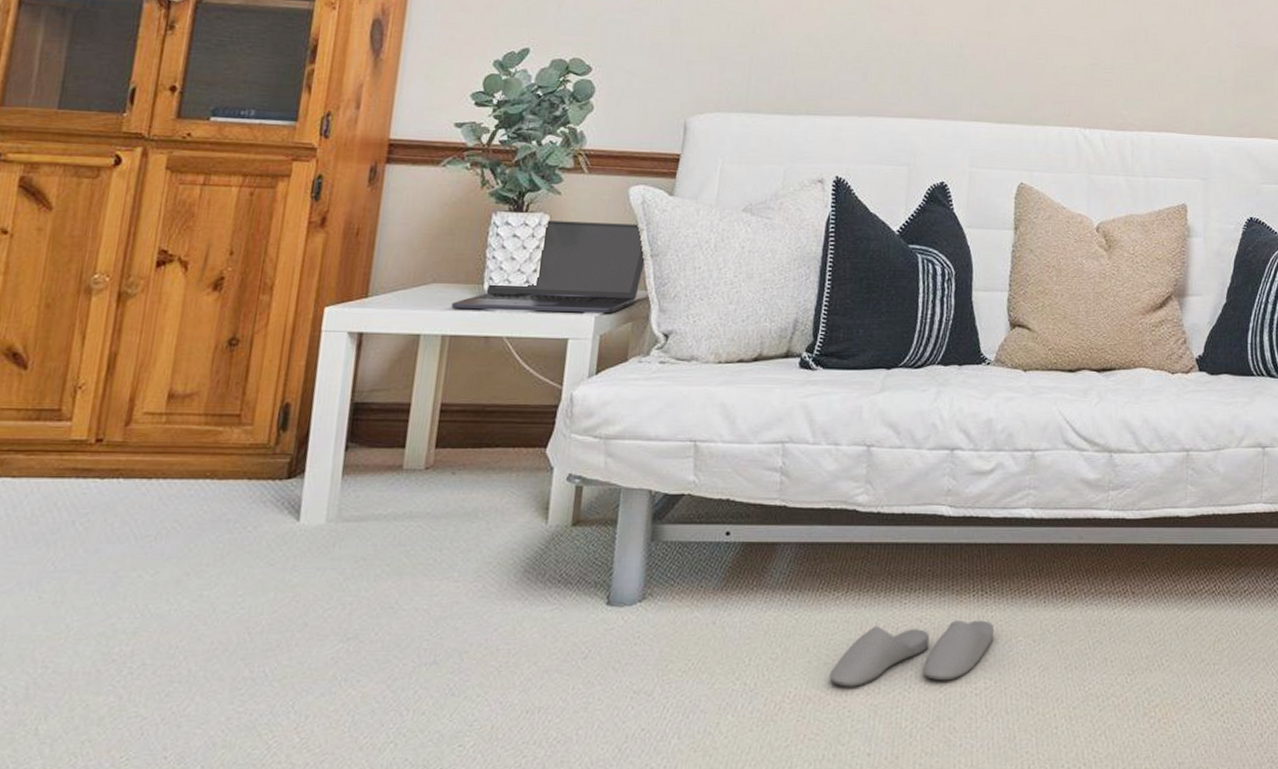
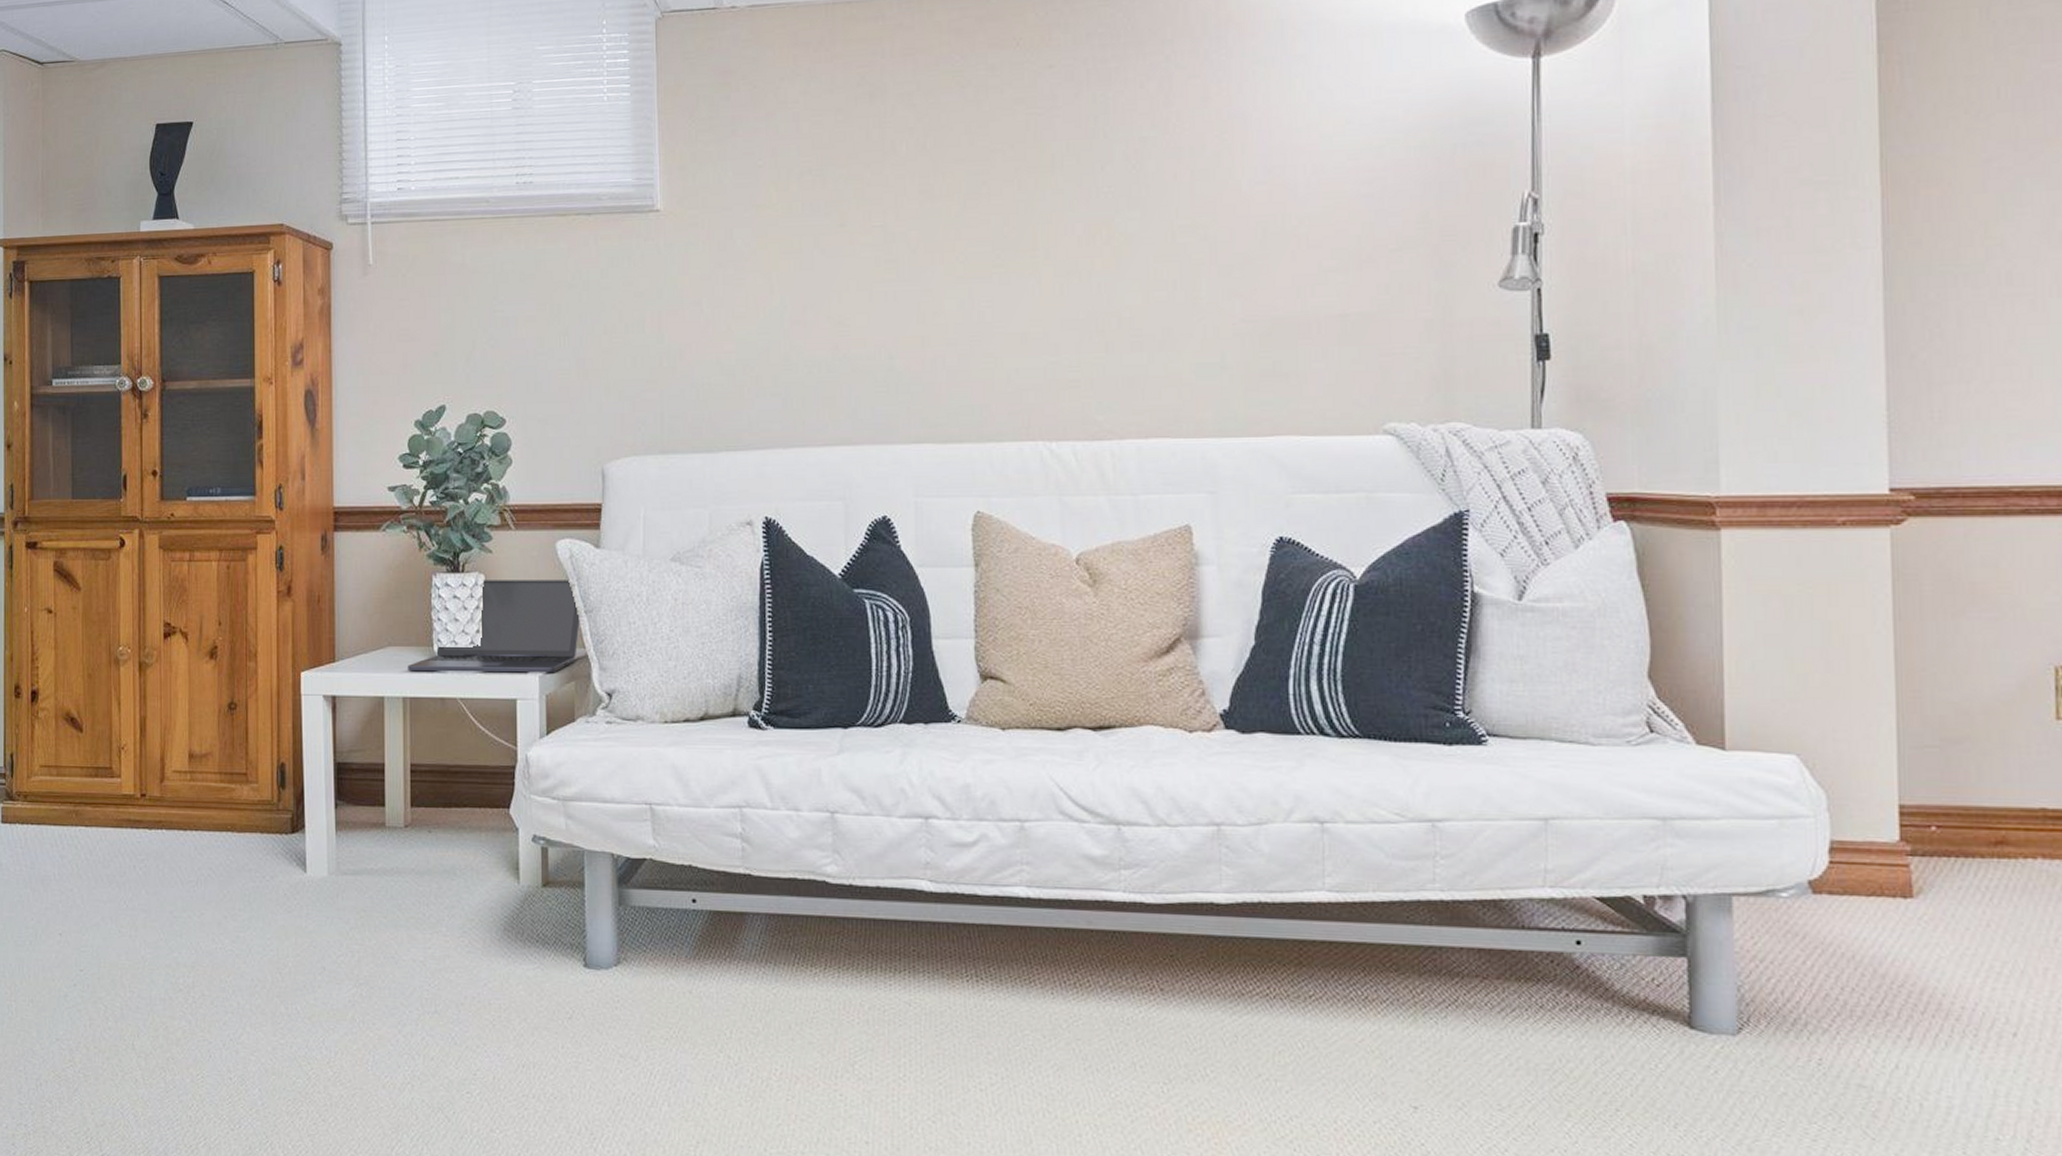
slippers: present [829,620,994,687] -> none [816,1006,995,1072]

